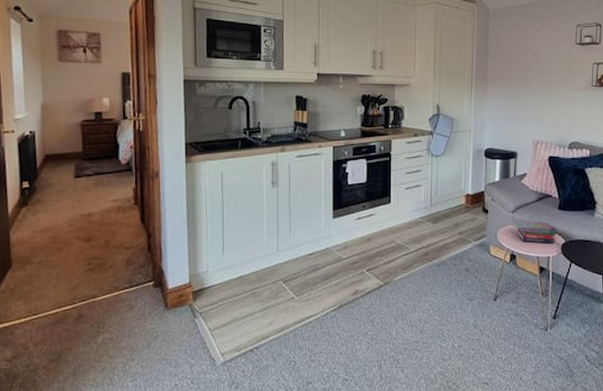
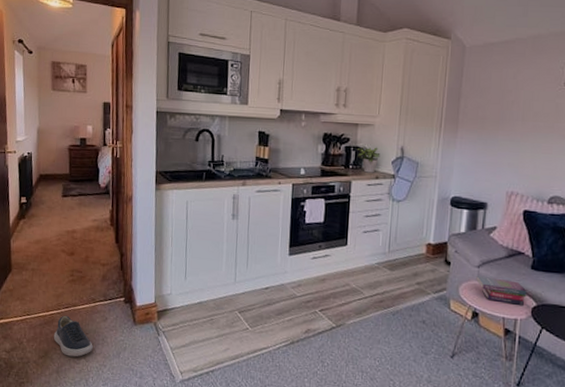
shoe: none [68,309,117,355] -> present [53,315,93,357]
potted plant: none [395,106,418,131] -> present [357,146,381,173]

